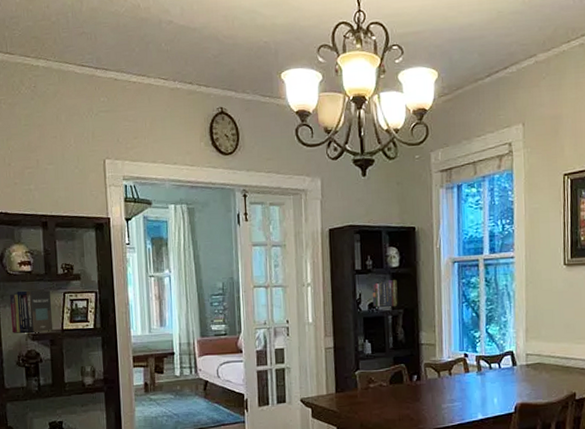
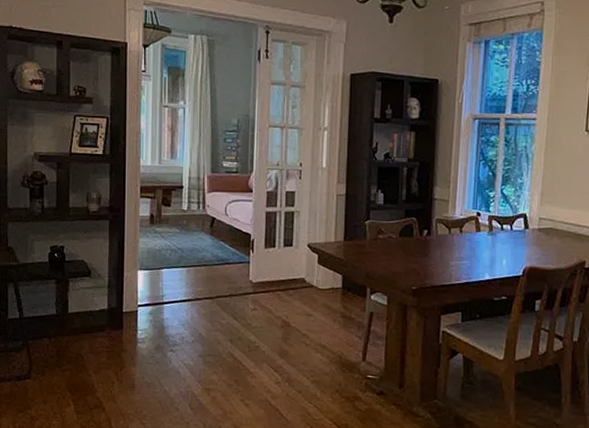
books: present [10,290,52,333] -> none [19,109,60,154]

